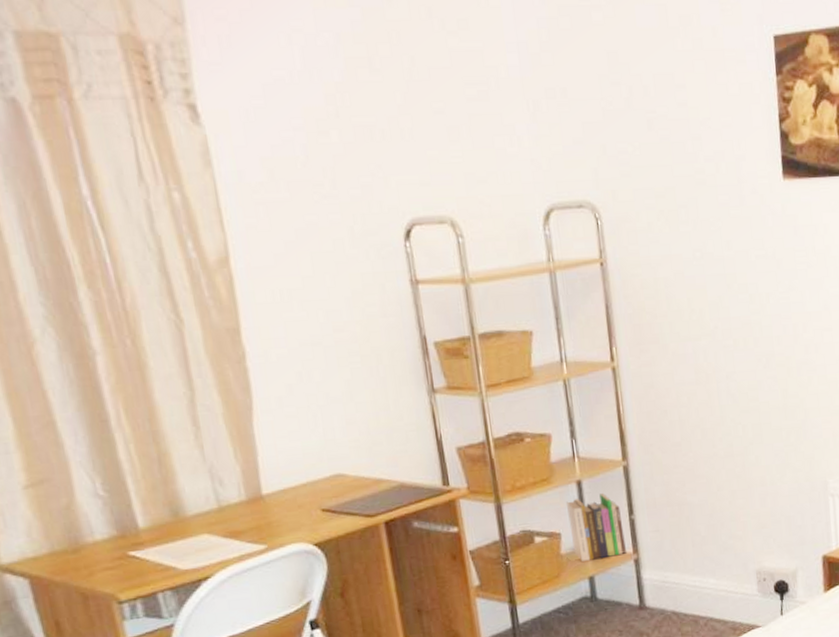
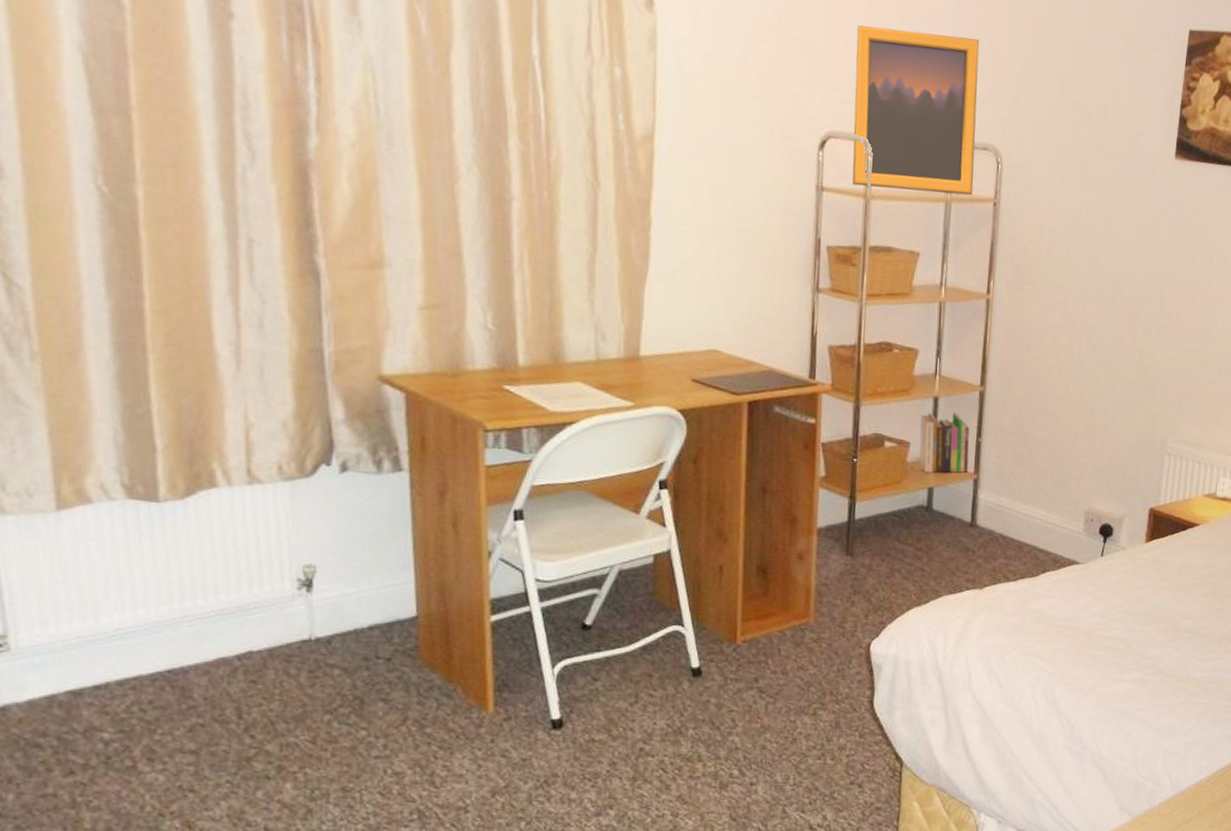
picture frame: none [420,89,576,272] -> present [852,25,980,196]

